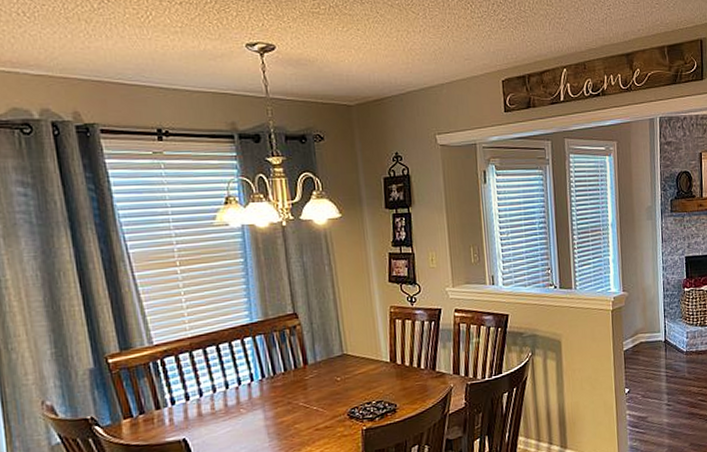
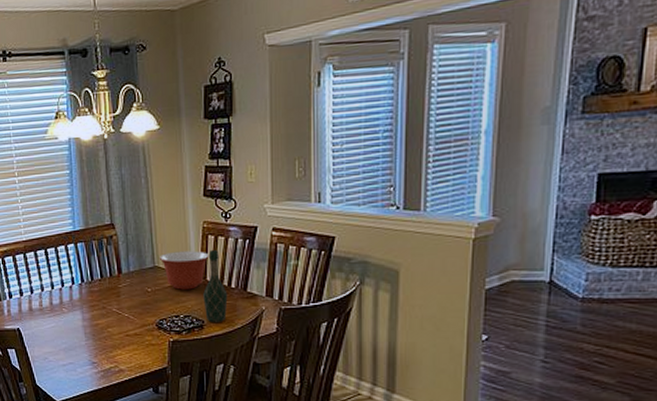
mixing bowl: none [347,335,398,376] -> present [159,251,209,290]
wine bottle: none [394,333,418,405] -> present [203,250,228,322]

